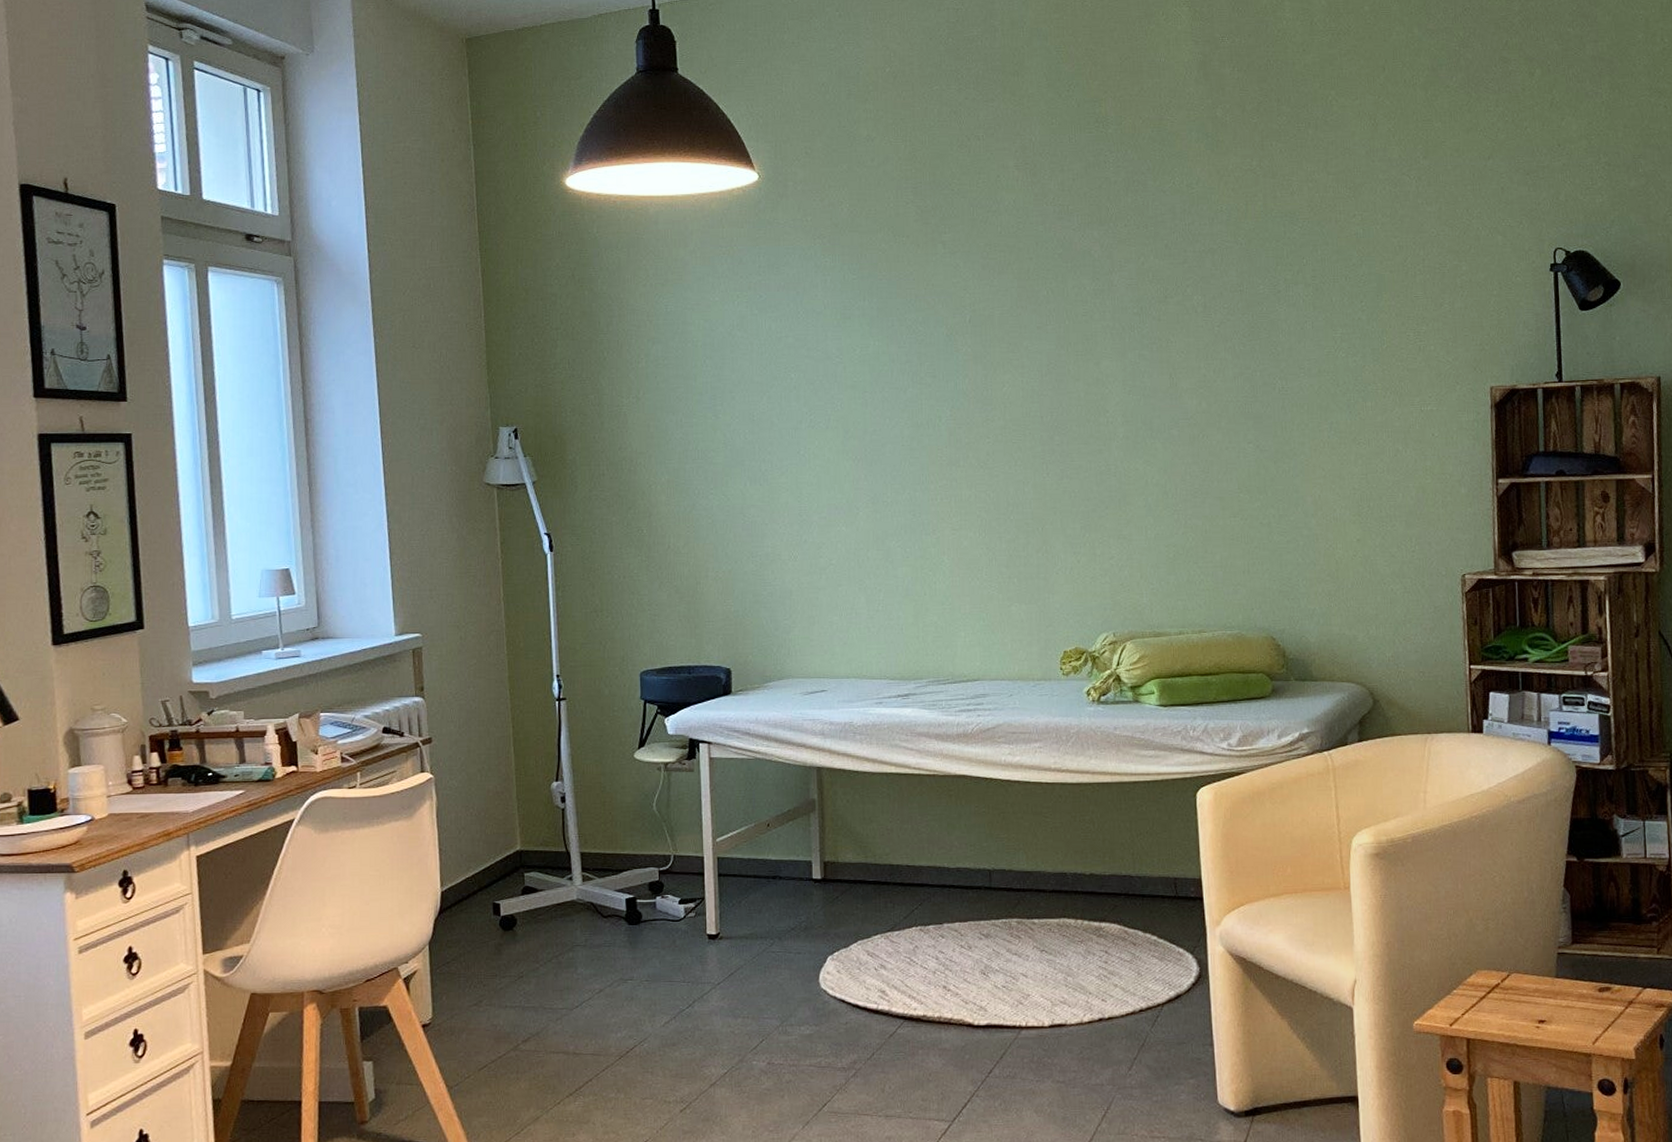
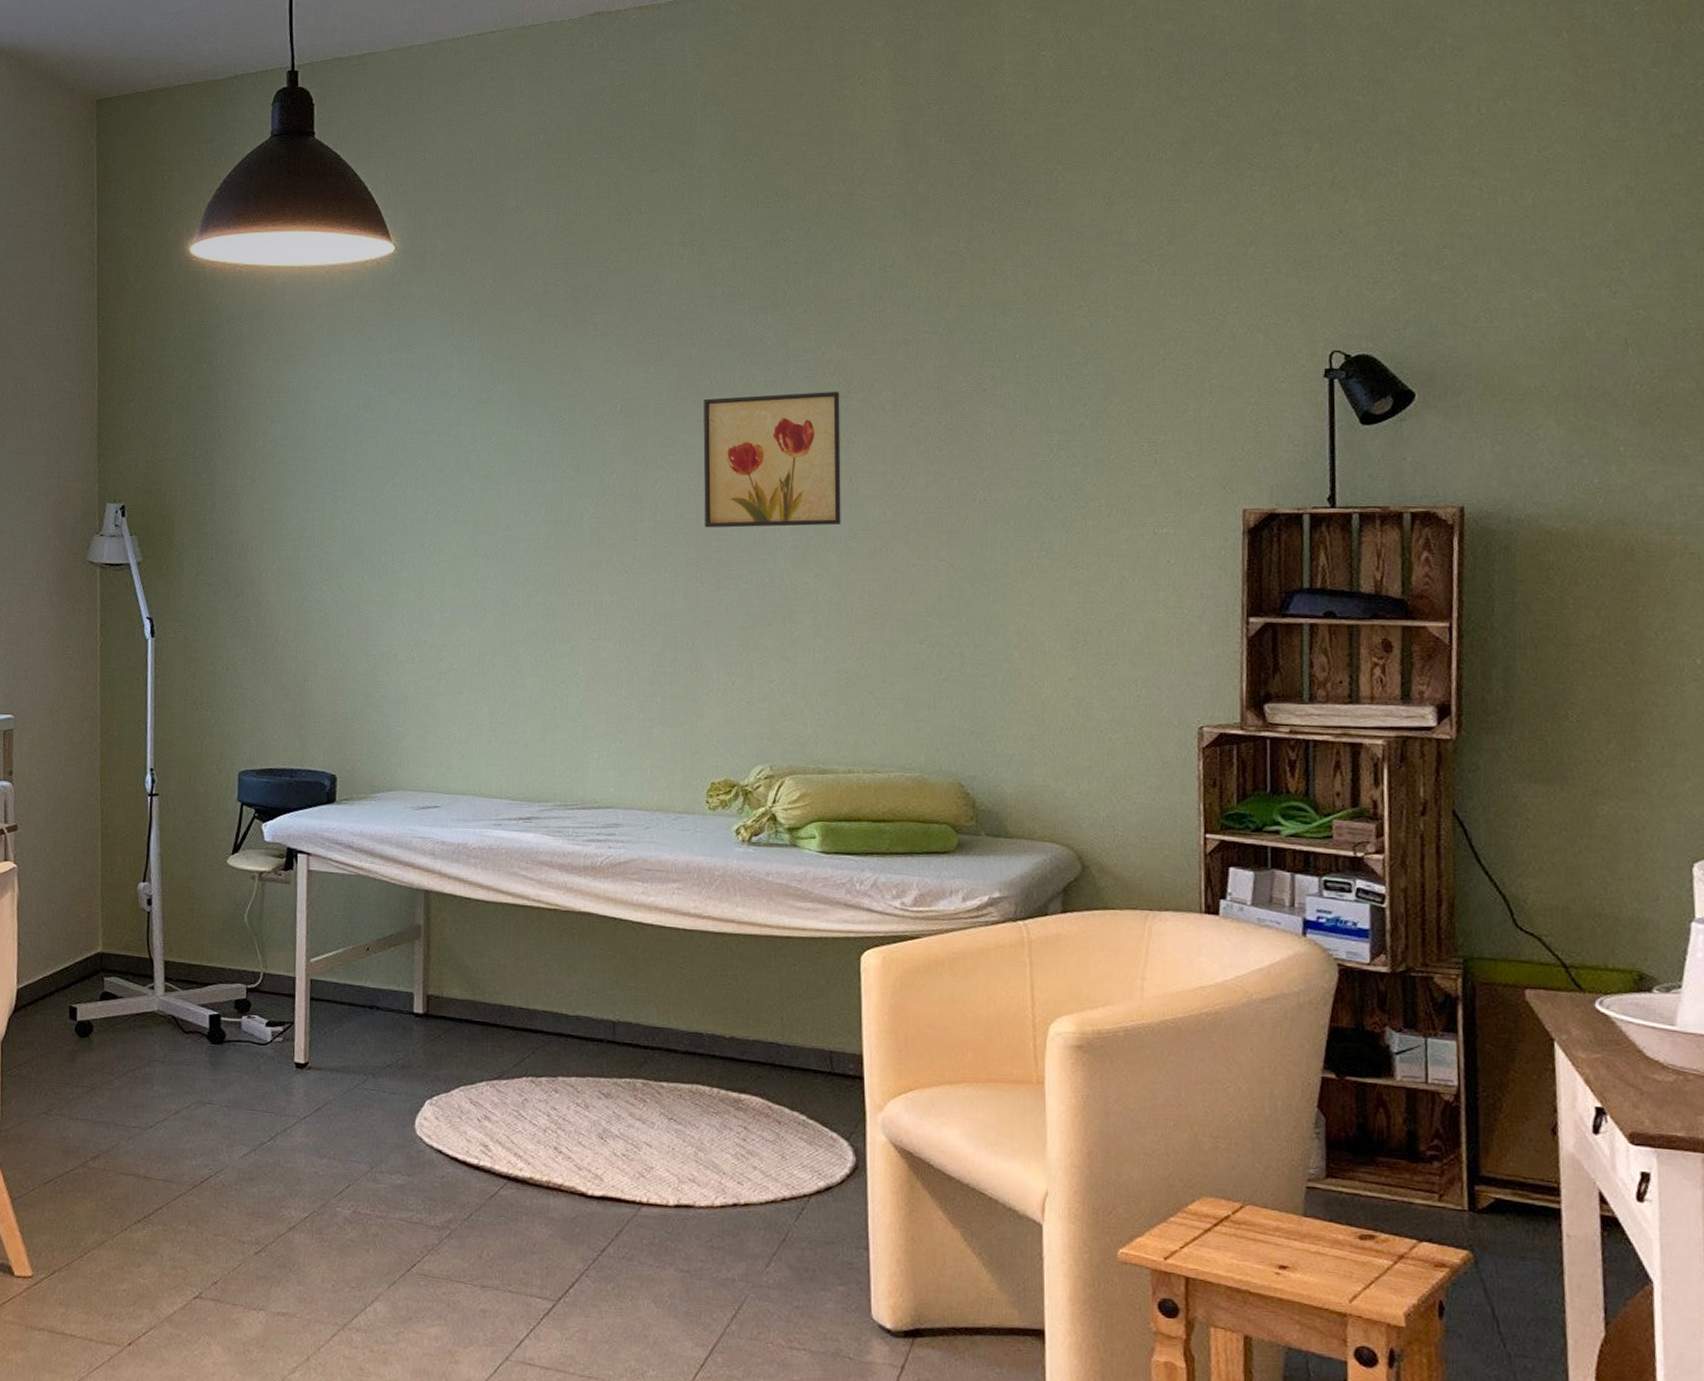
wall art: none [1042,296,1164,424] -> present [703,391,841,528]

